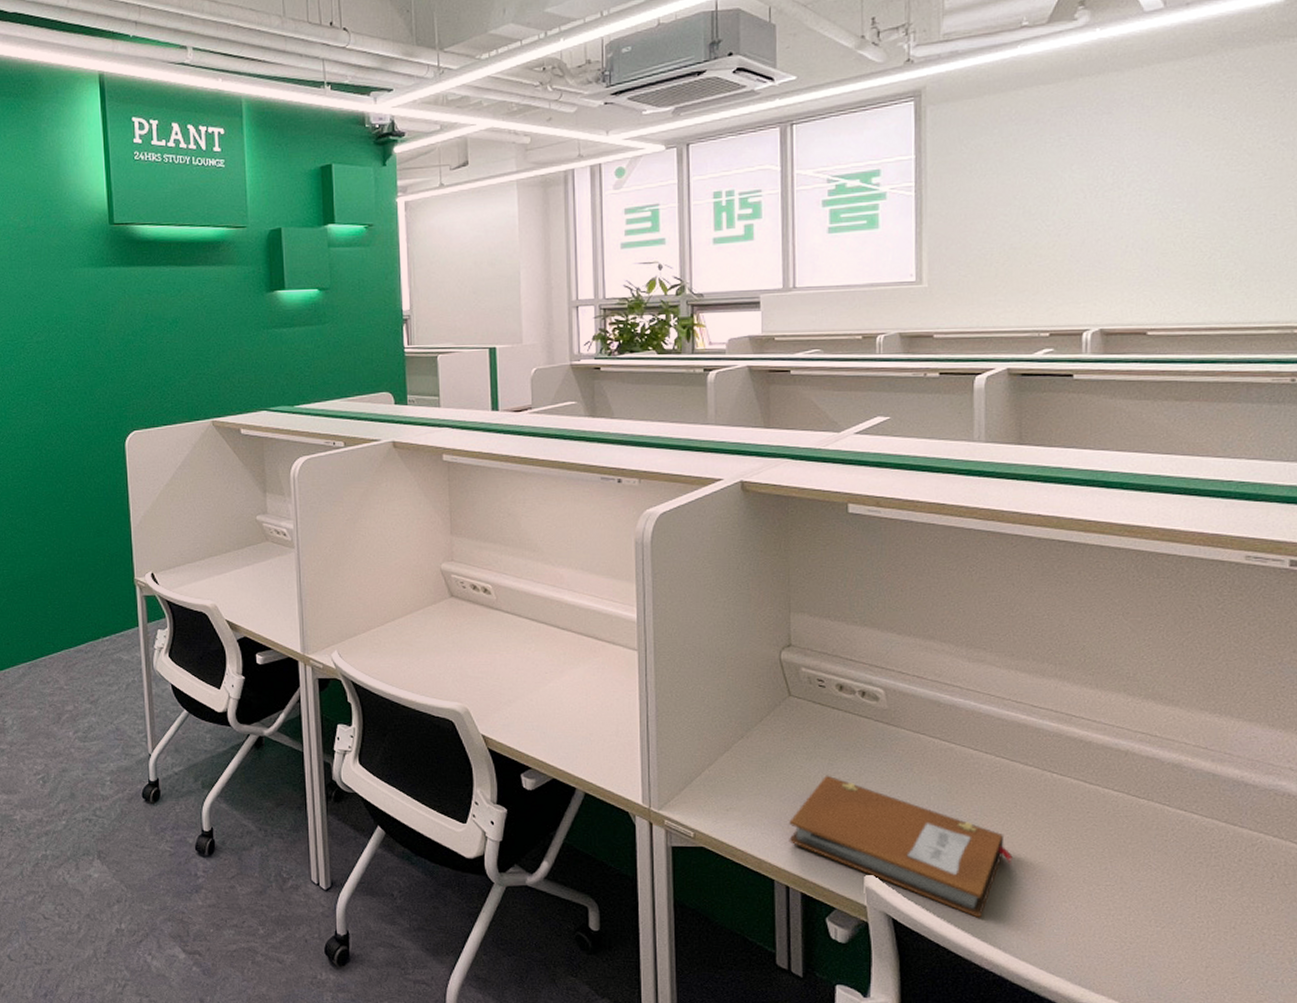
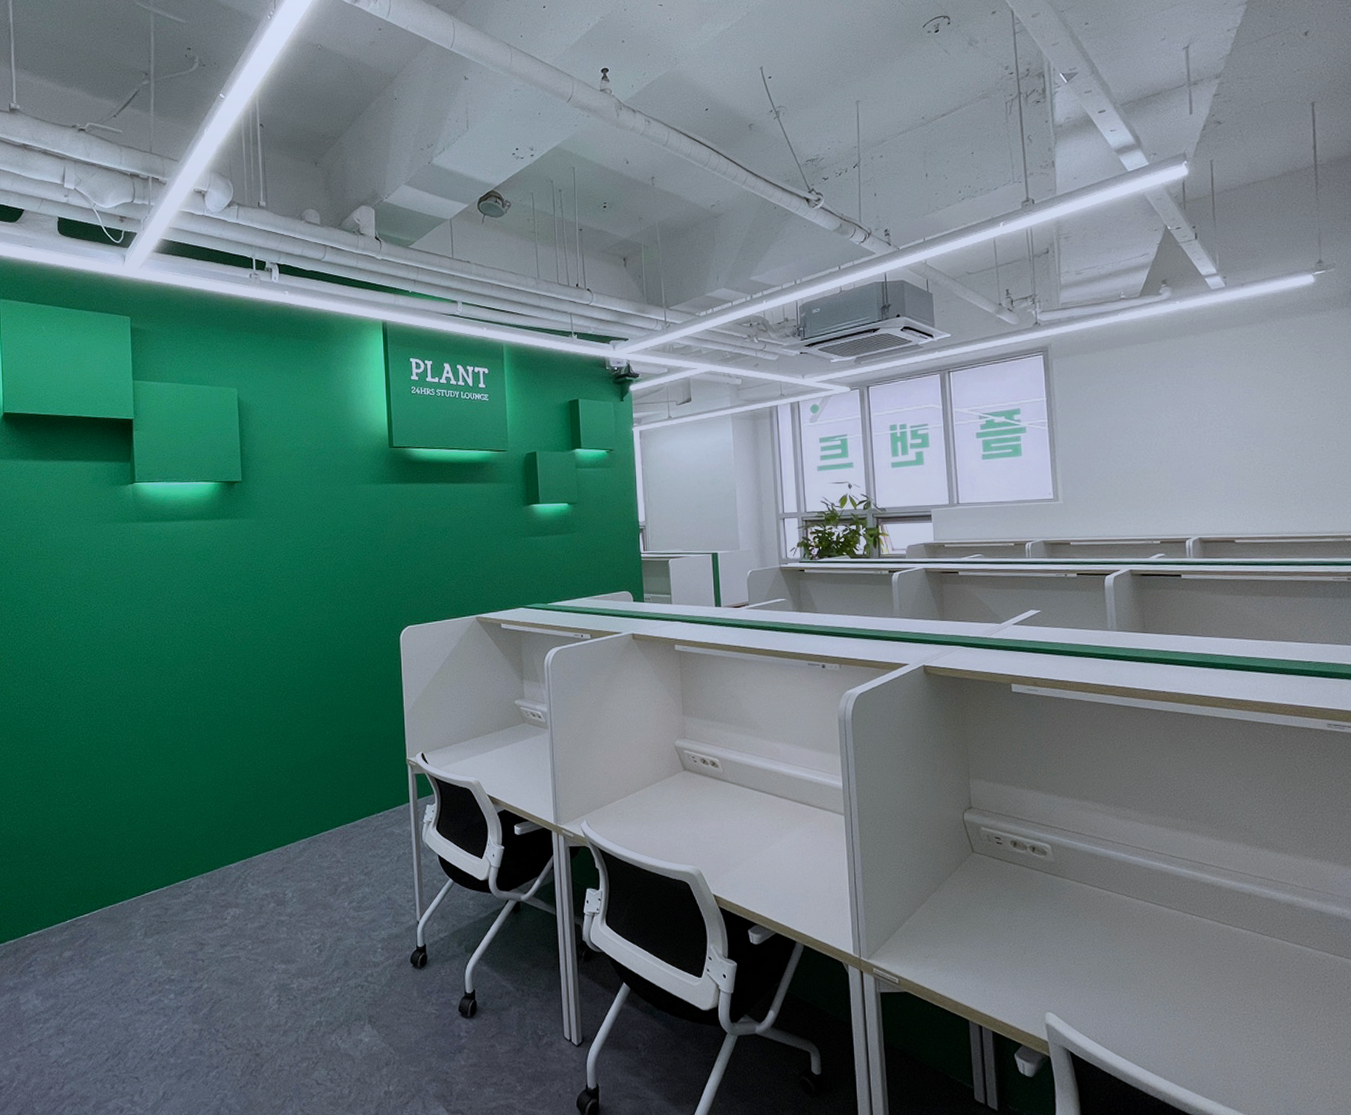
notebook: present [789,775,1013,918] -> none [979,922,1166,1049]

